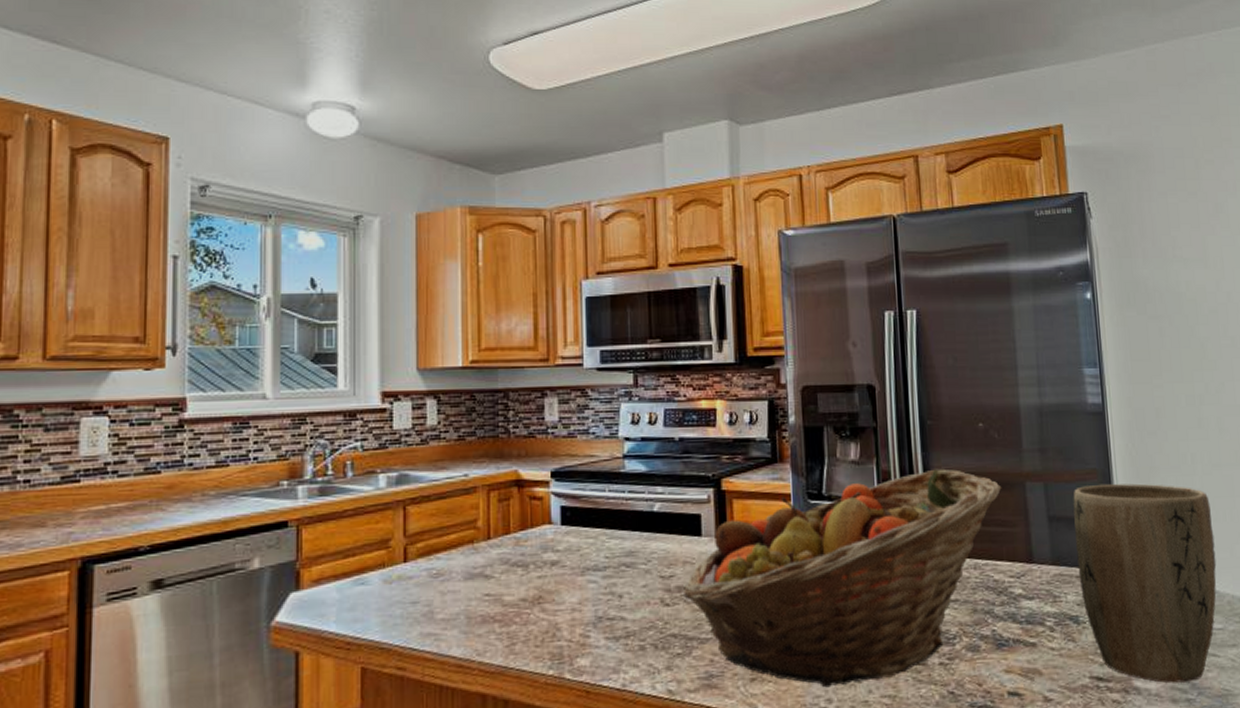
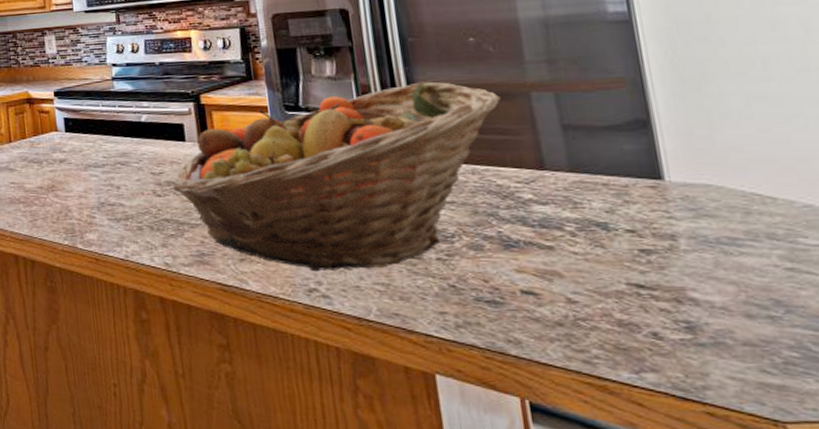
plant pot: present [1073,483,1217,683] -> none [593,91,809,298]

